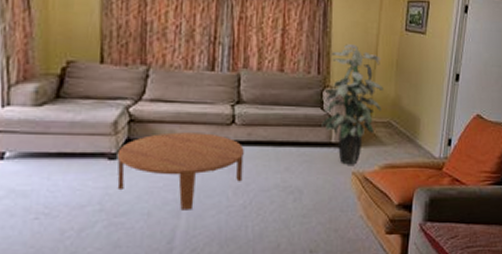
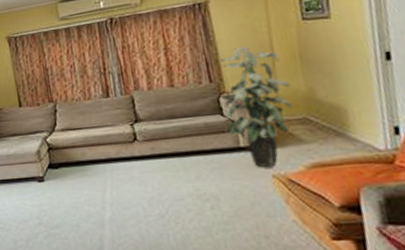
coffee table: present [117,132,244,210] -> none [44,151,155,222]

